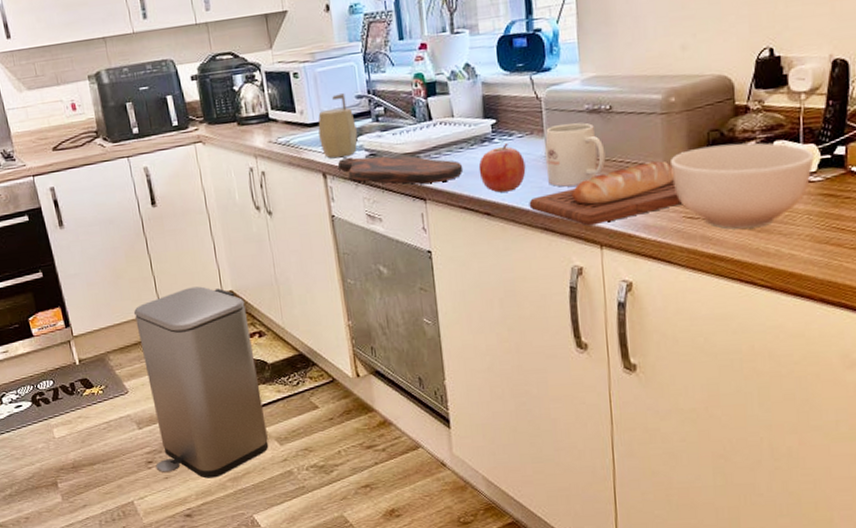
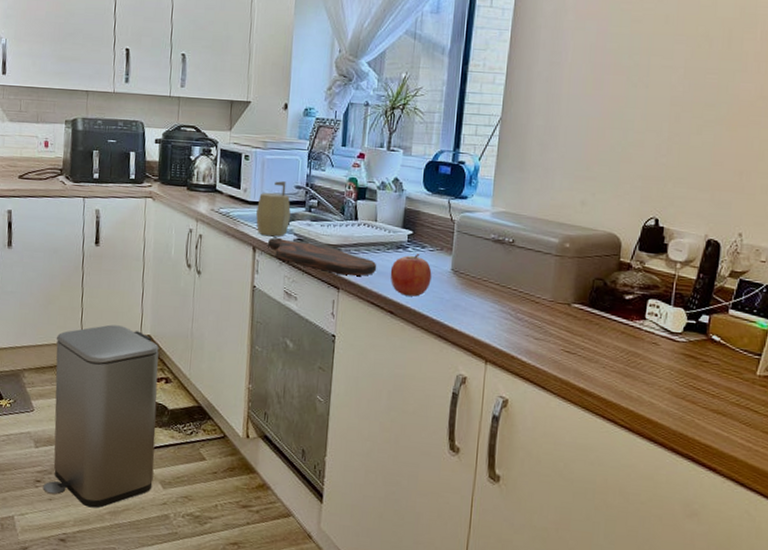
bread loaf: present [529,161,682,226] -> none [429,295,562,342]
mug: present [544,122,606,187] -> none [448,247,503,303]
bowl: present [671,143,814,229] -> none [557,291,682,372]

